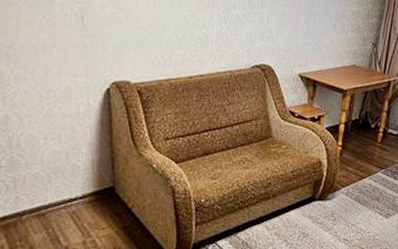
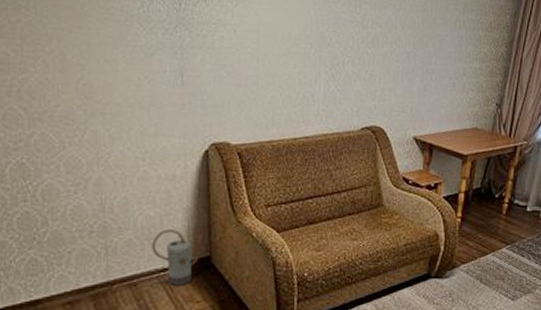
watering can: none [58,162,109,216] -> present [152,228,205,287]

